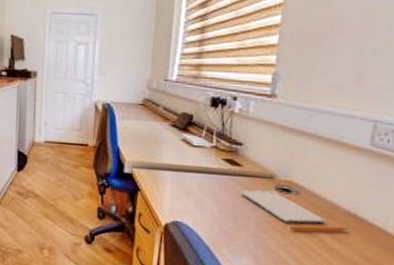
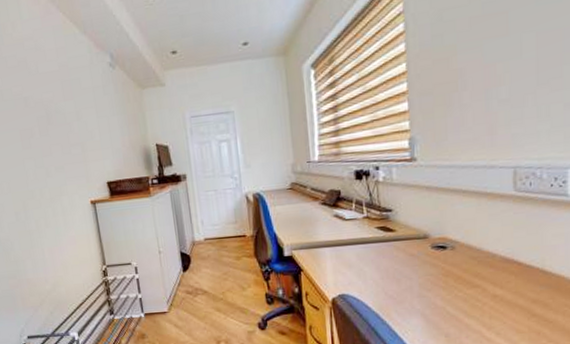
notepad: present [240,189,349,232] -> none [398,249,508,285]

